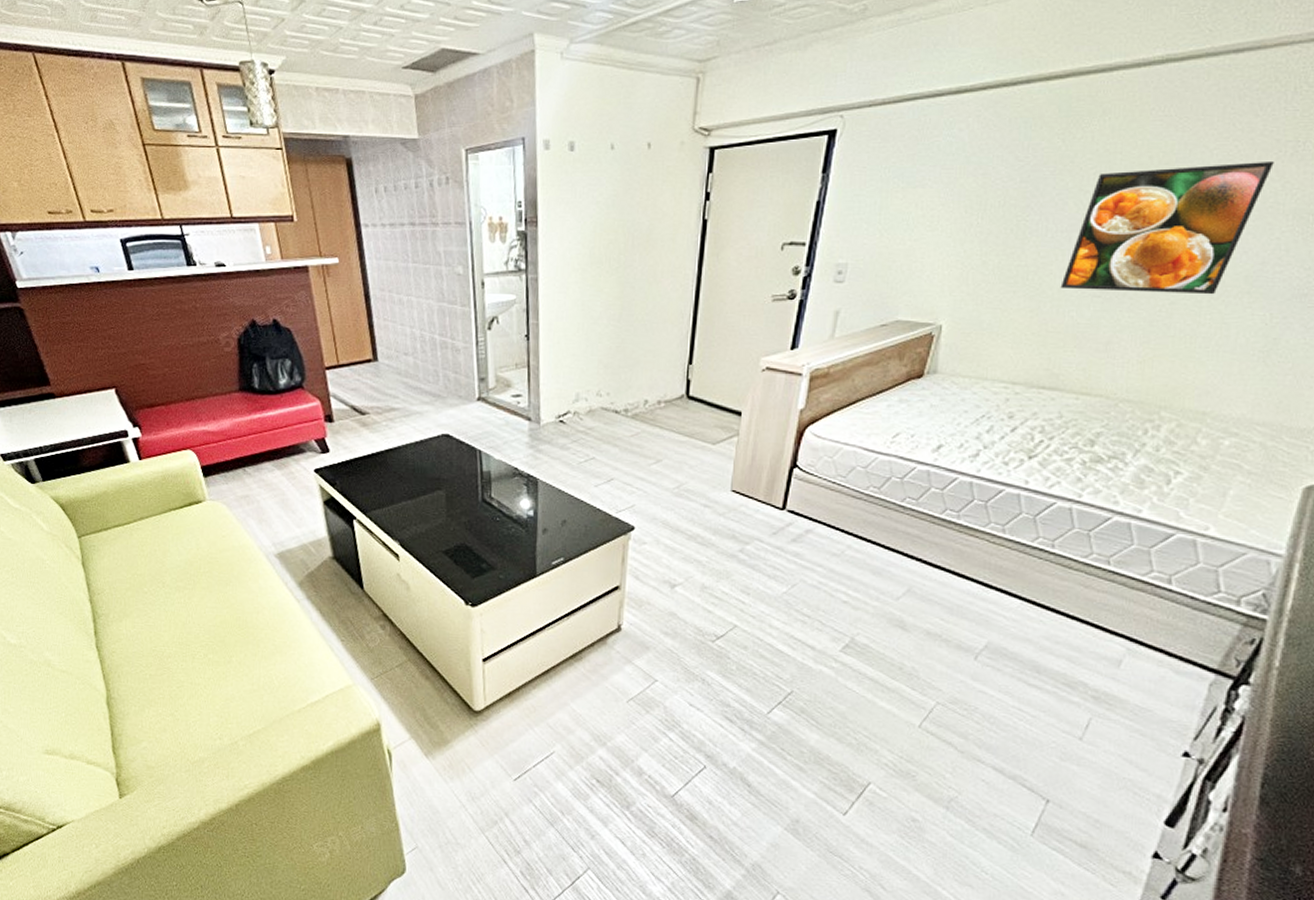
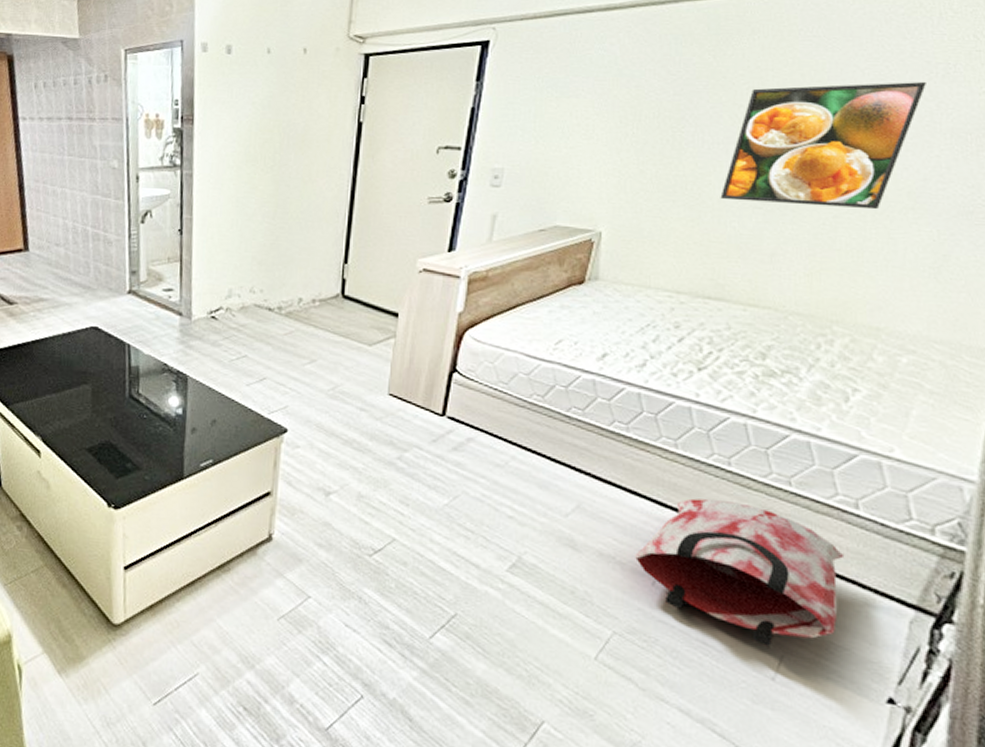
bag: none [959,579,1155,710] -> present [634,498,845,646]

